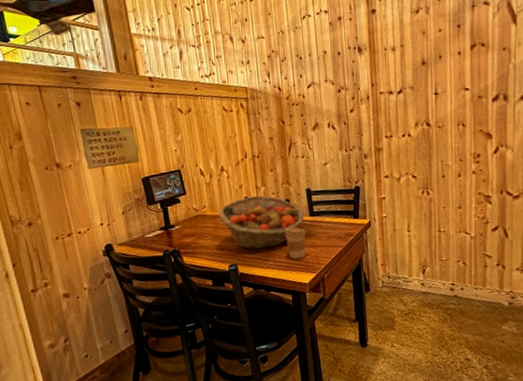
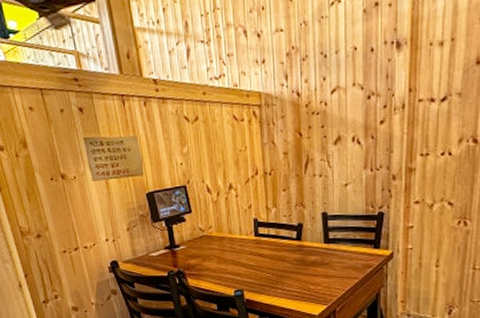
fruit basket: present [218,195,305,250] -> none [224,217,319,276]
coffee cup: present [284,226,306,259] -> none [295,254,319,289]

